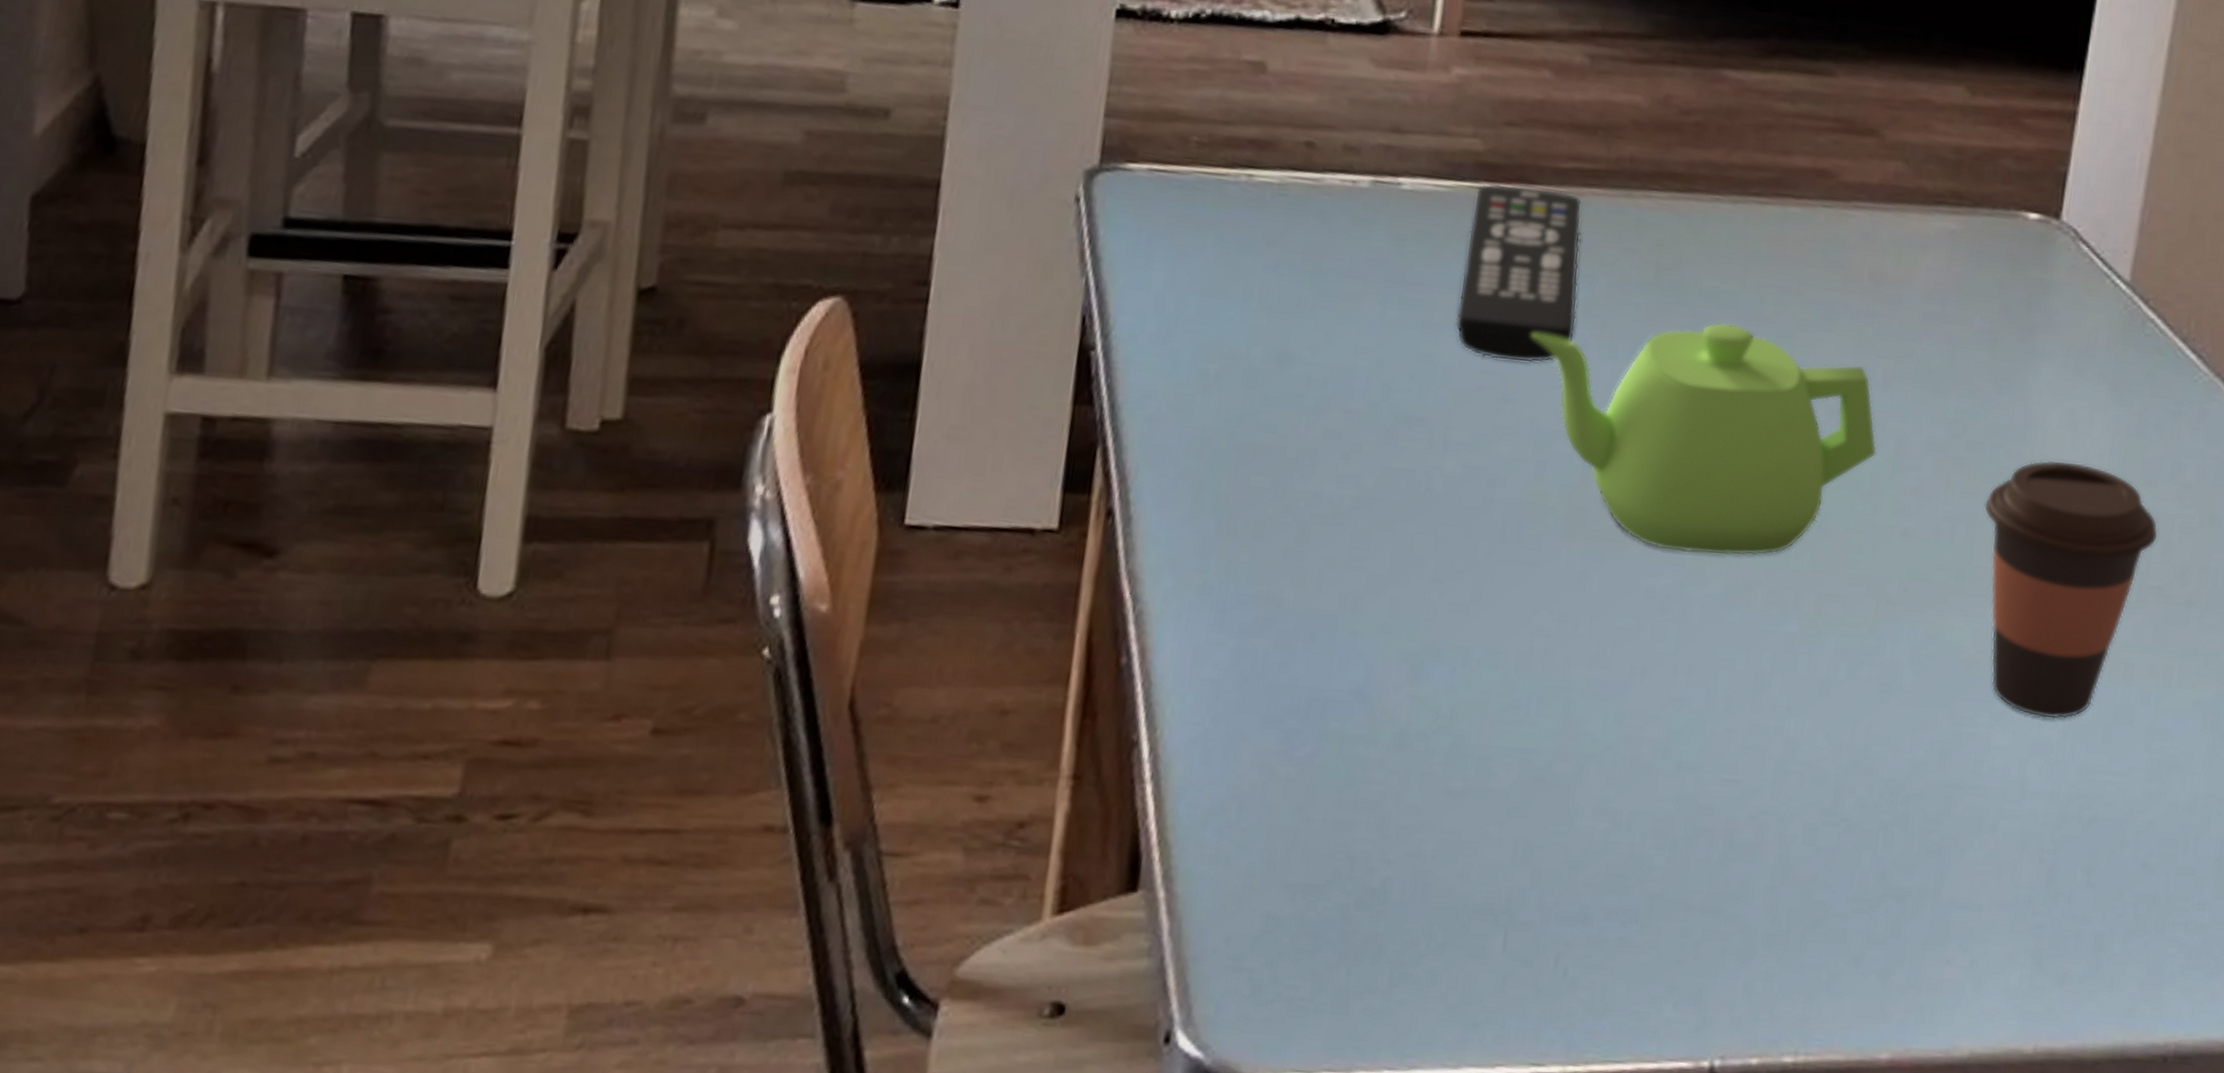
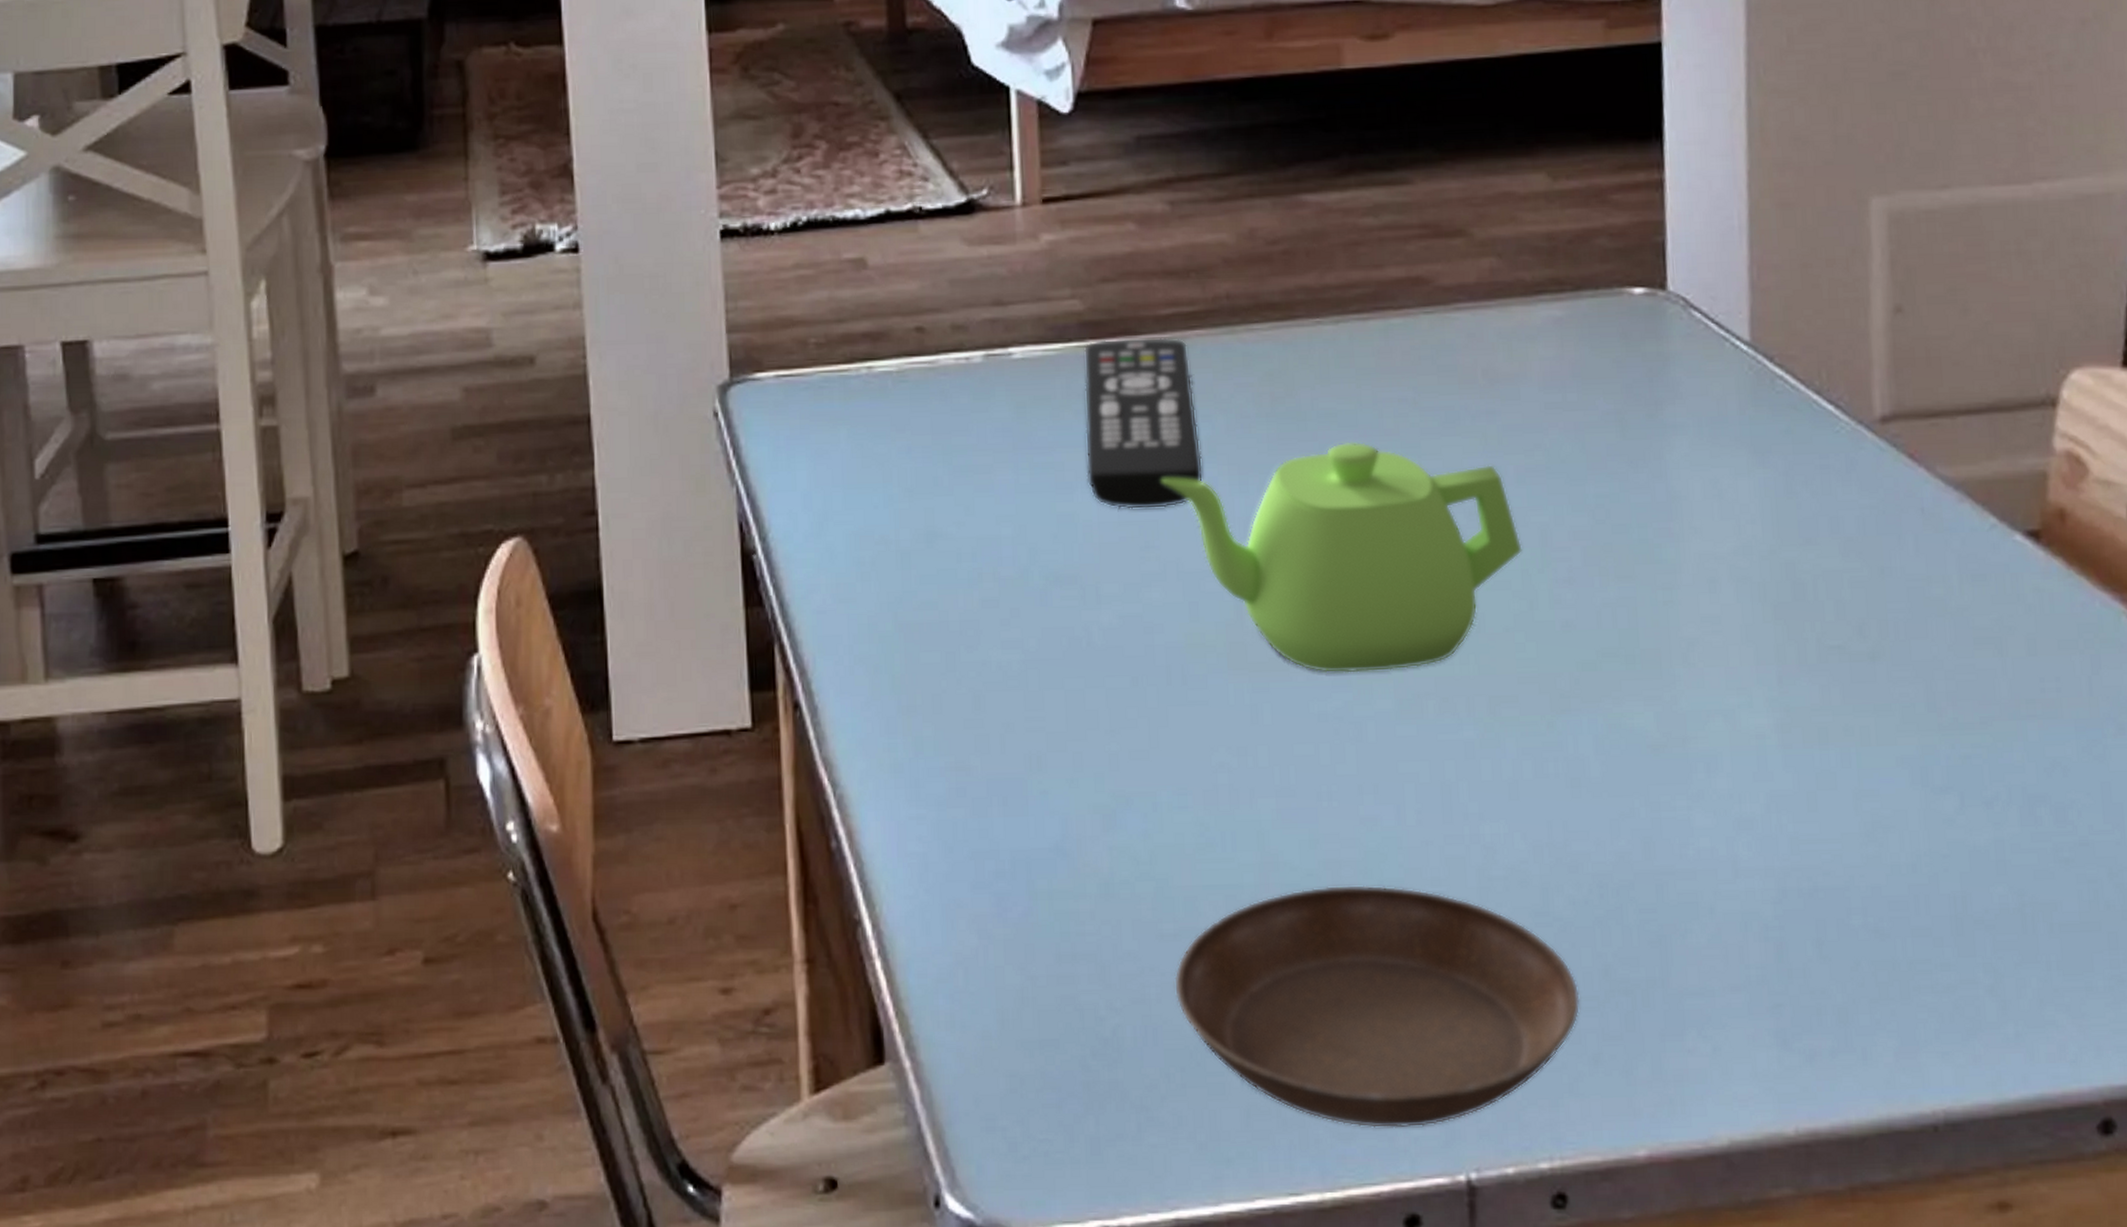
saucer: none [1451,761,1853,1010] -> present [1173,884,1581,1129]
coffee cup: present [1983,460,2159,719] -> none [1641,530,1829,794]

